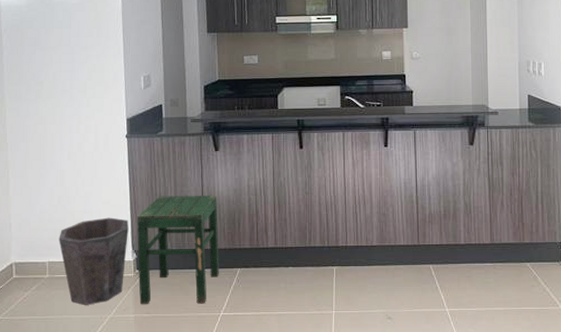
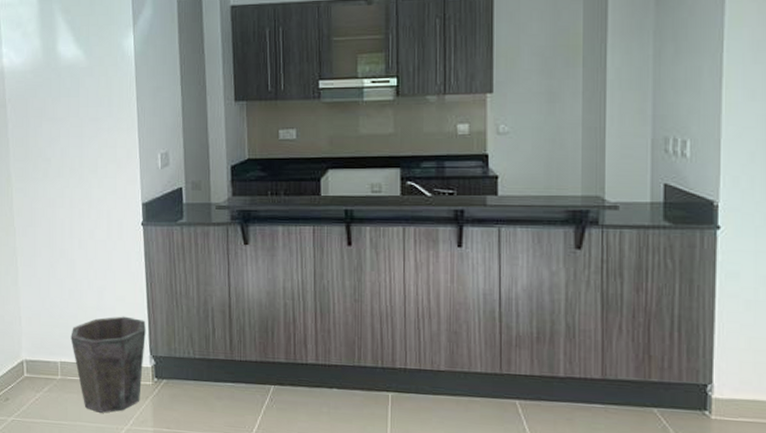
stool: present [136,195,220,304] -> none [154,295,250,423]

